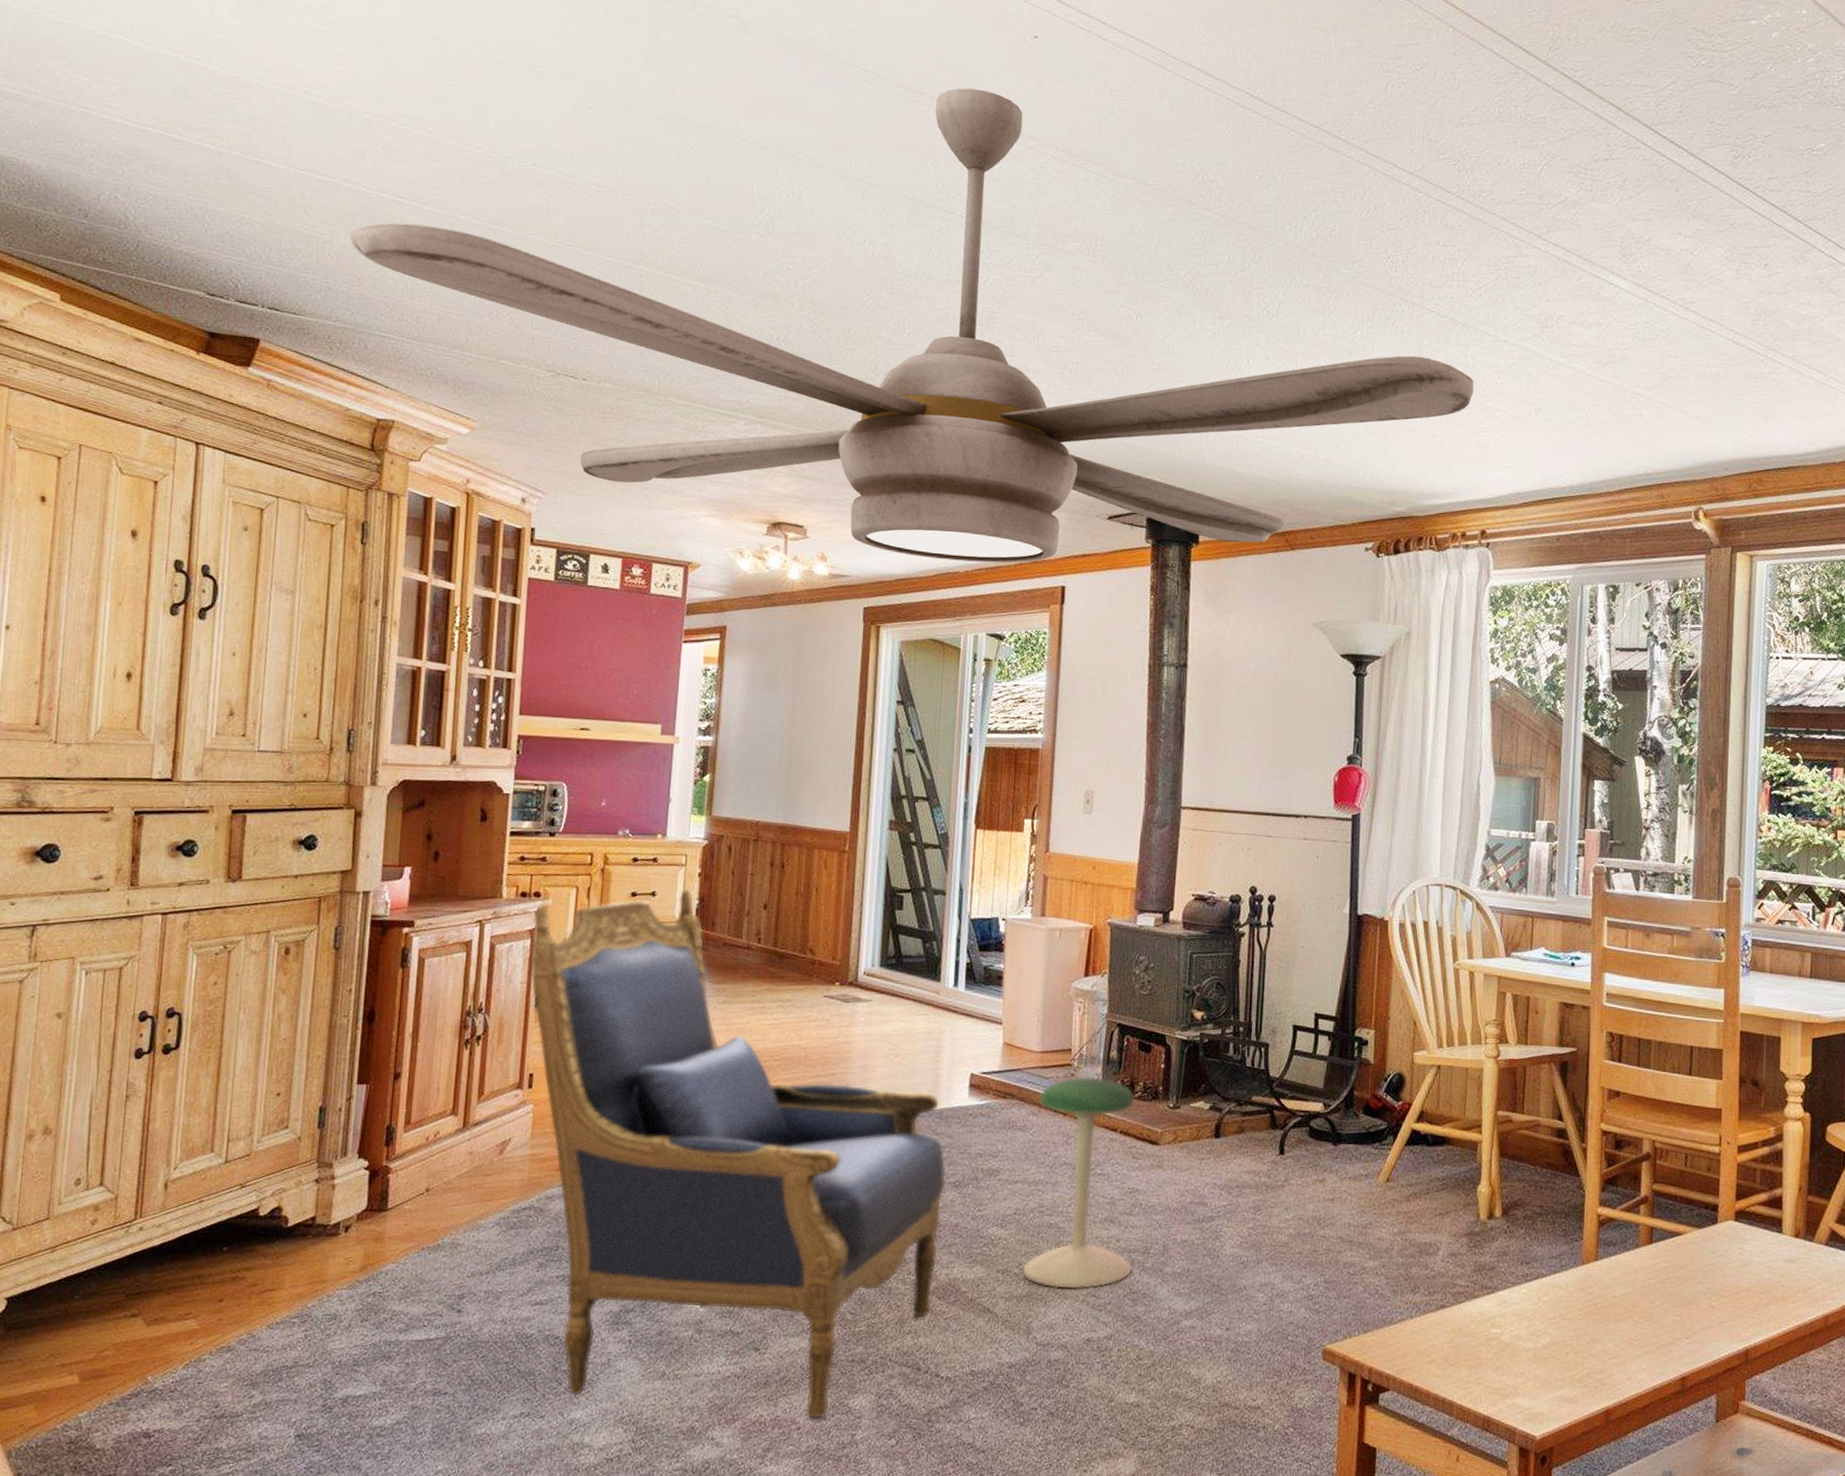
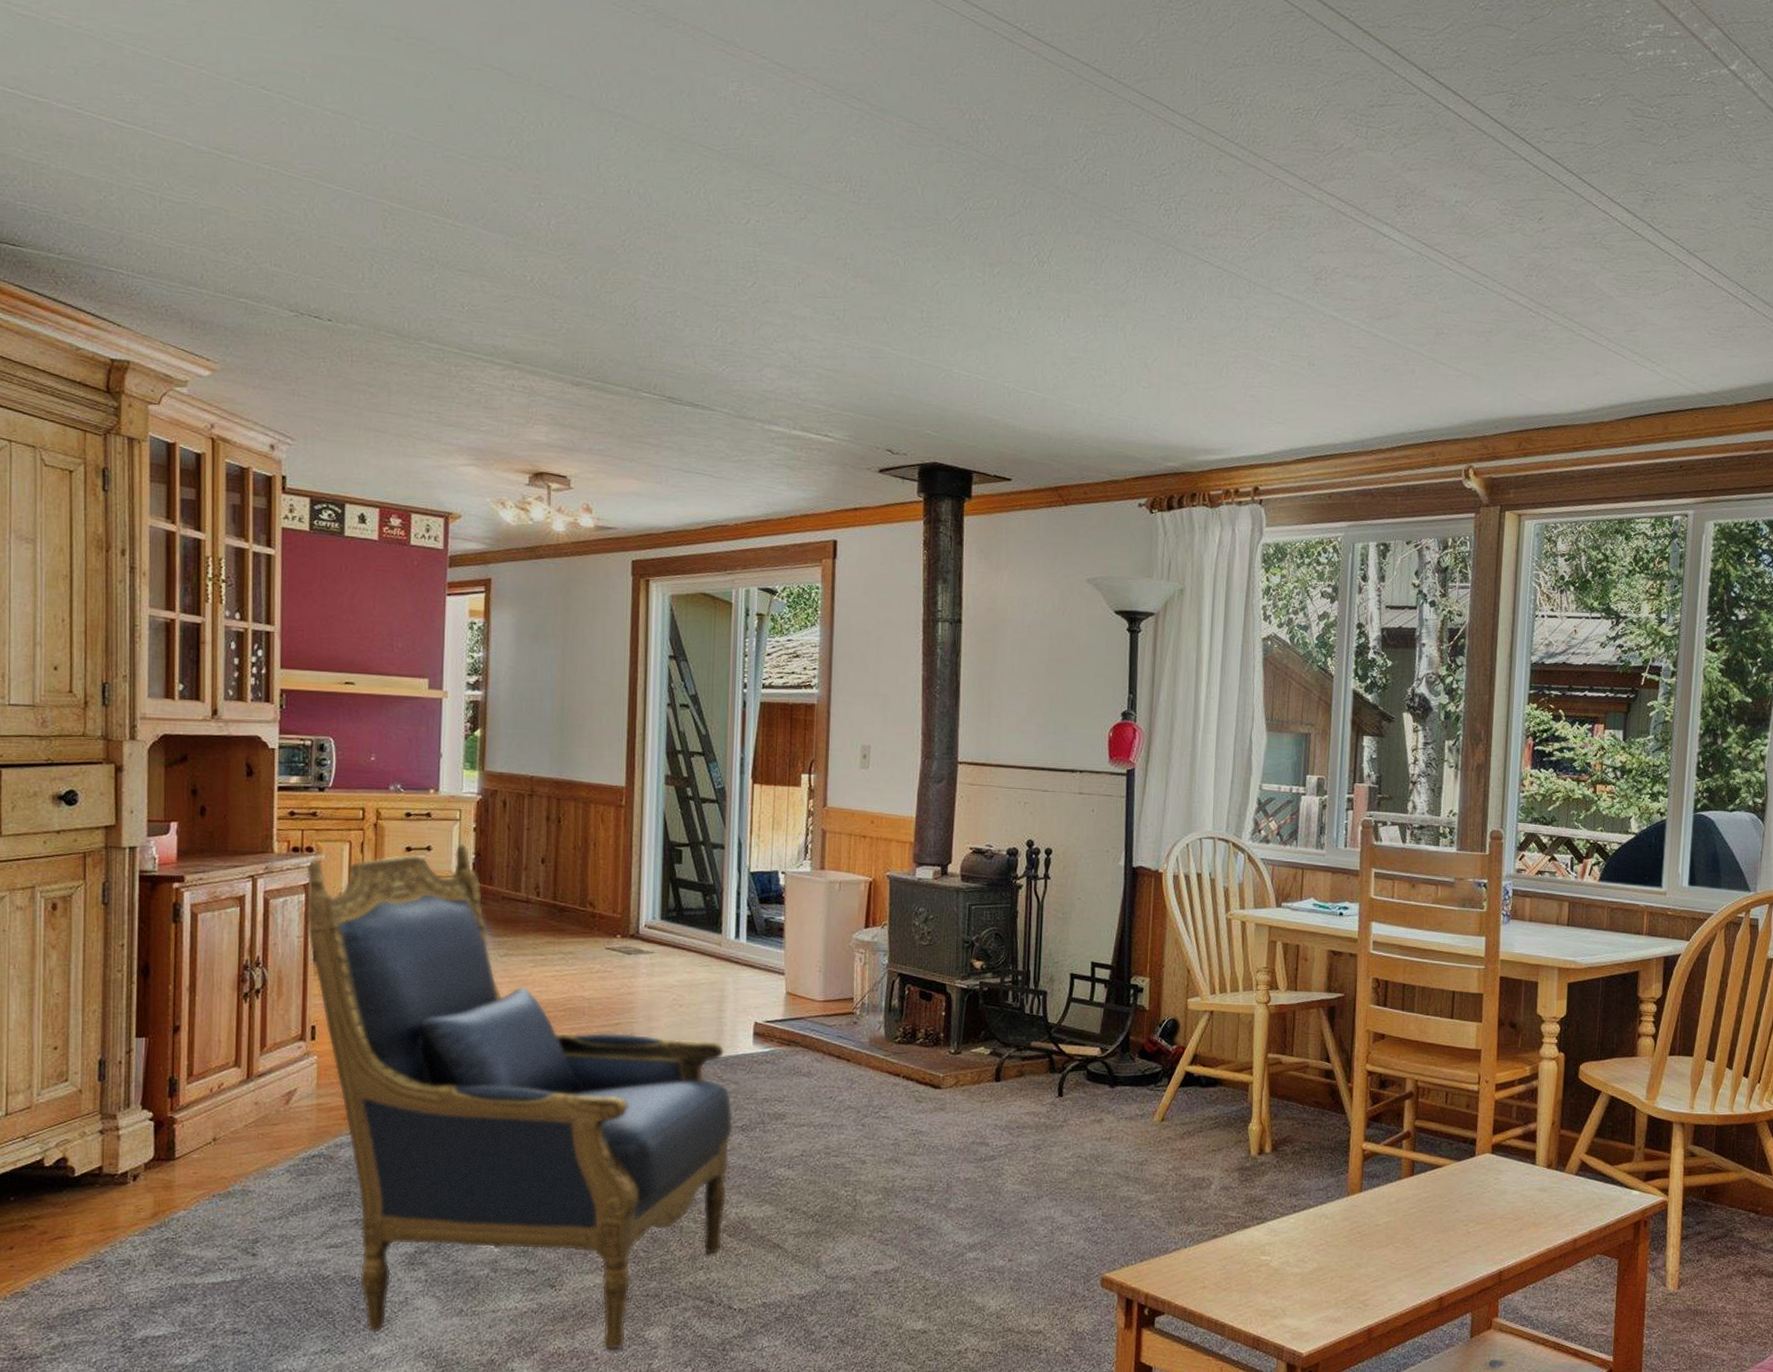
ceiling fan: present [349,88,1474,563] -> none [67,14,1247,516]
stool: present [1022,1076,1135,1289] -> none [810,1024,917,1225]

